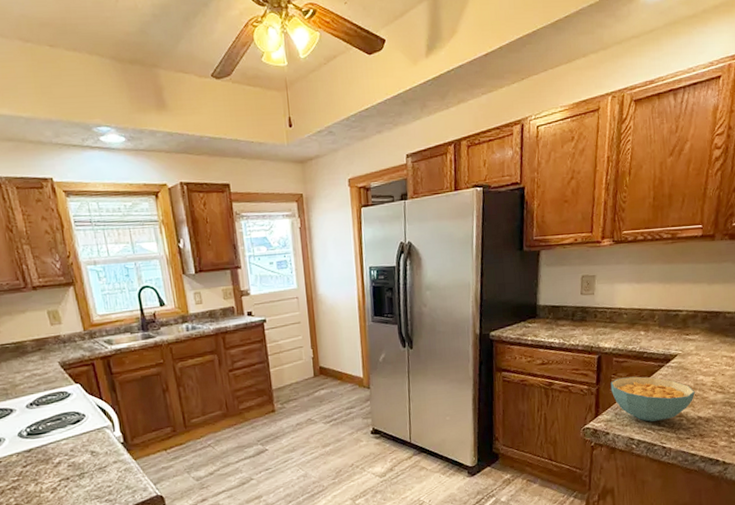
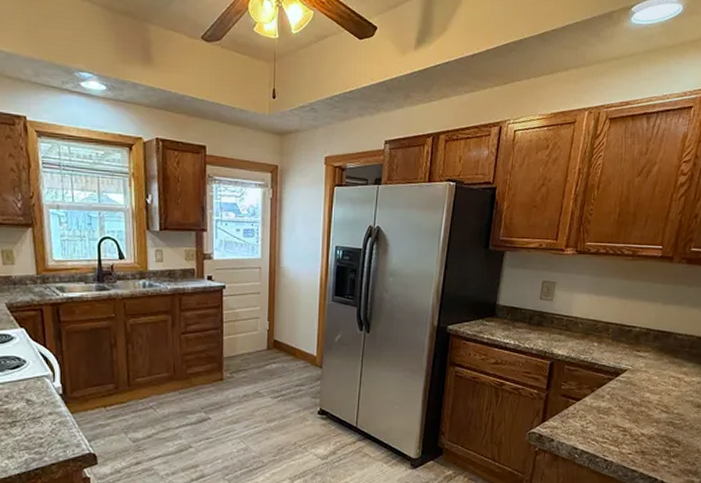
cereal bowl: present [610,376,695,422] -> none [559,386,641,433]

